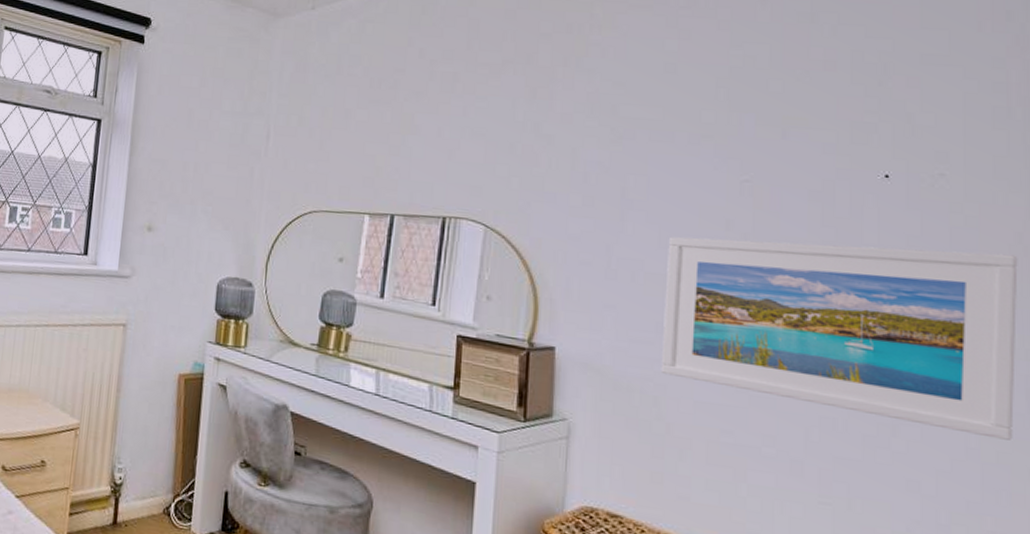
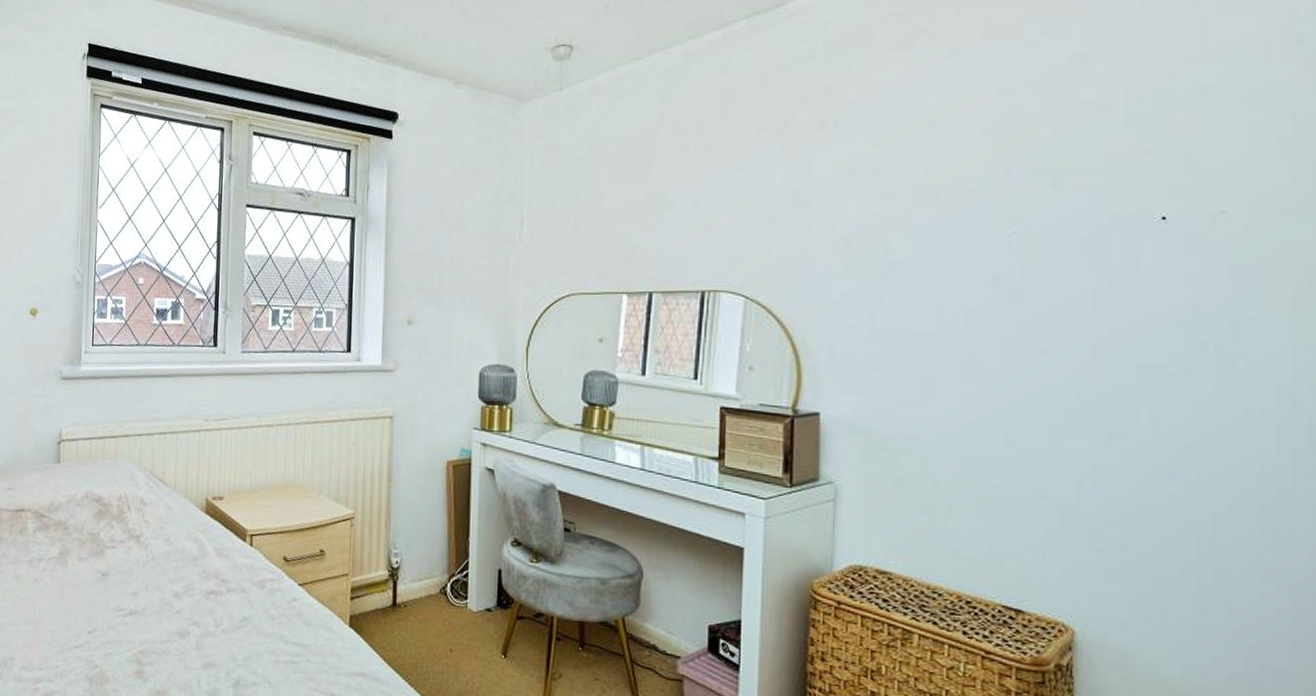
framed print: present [660,236,1018,440] -> none [928,289,1304,477]

